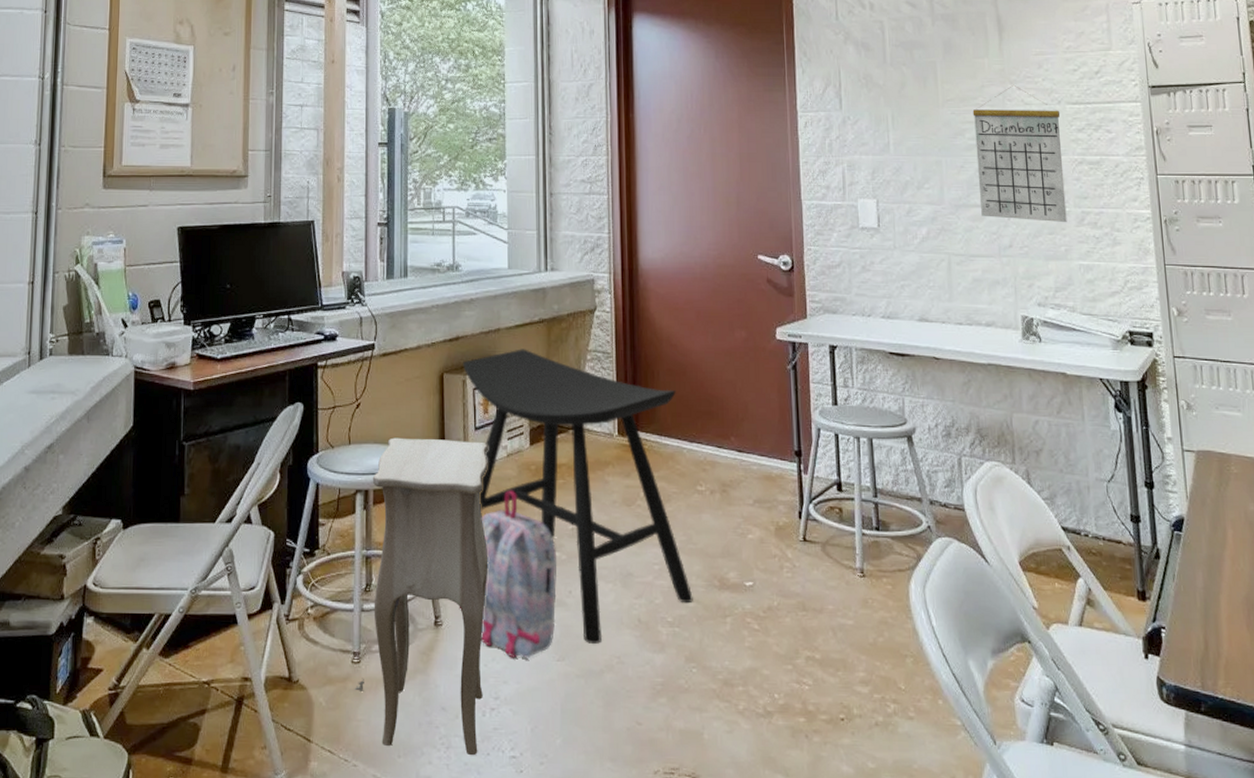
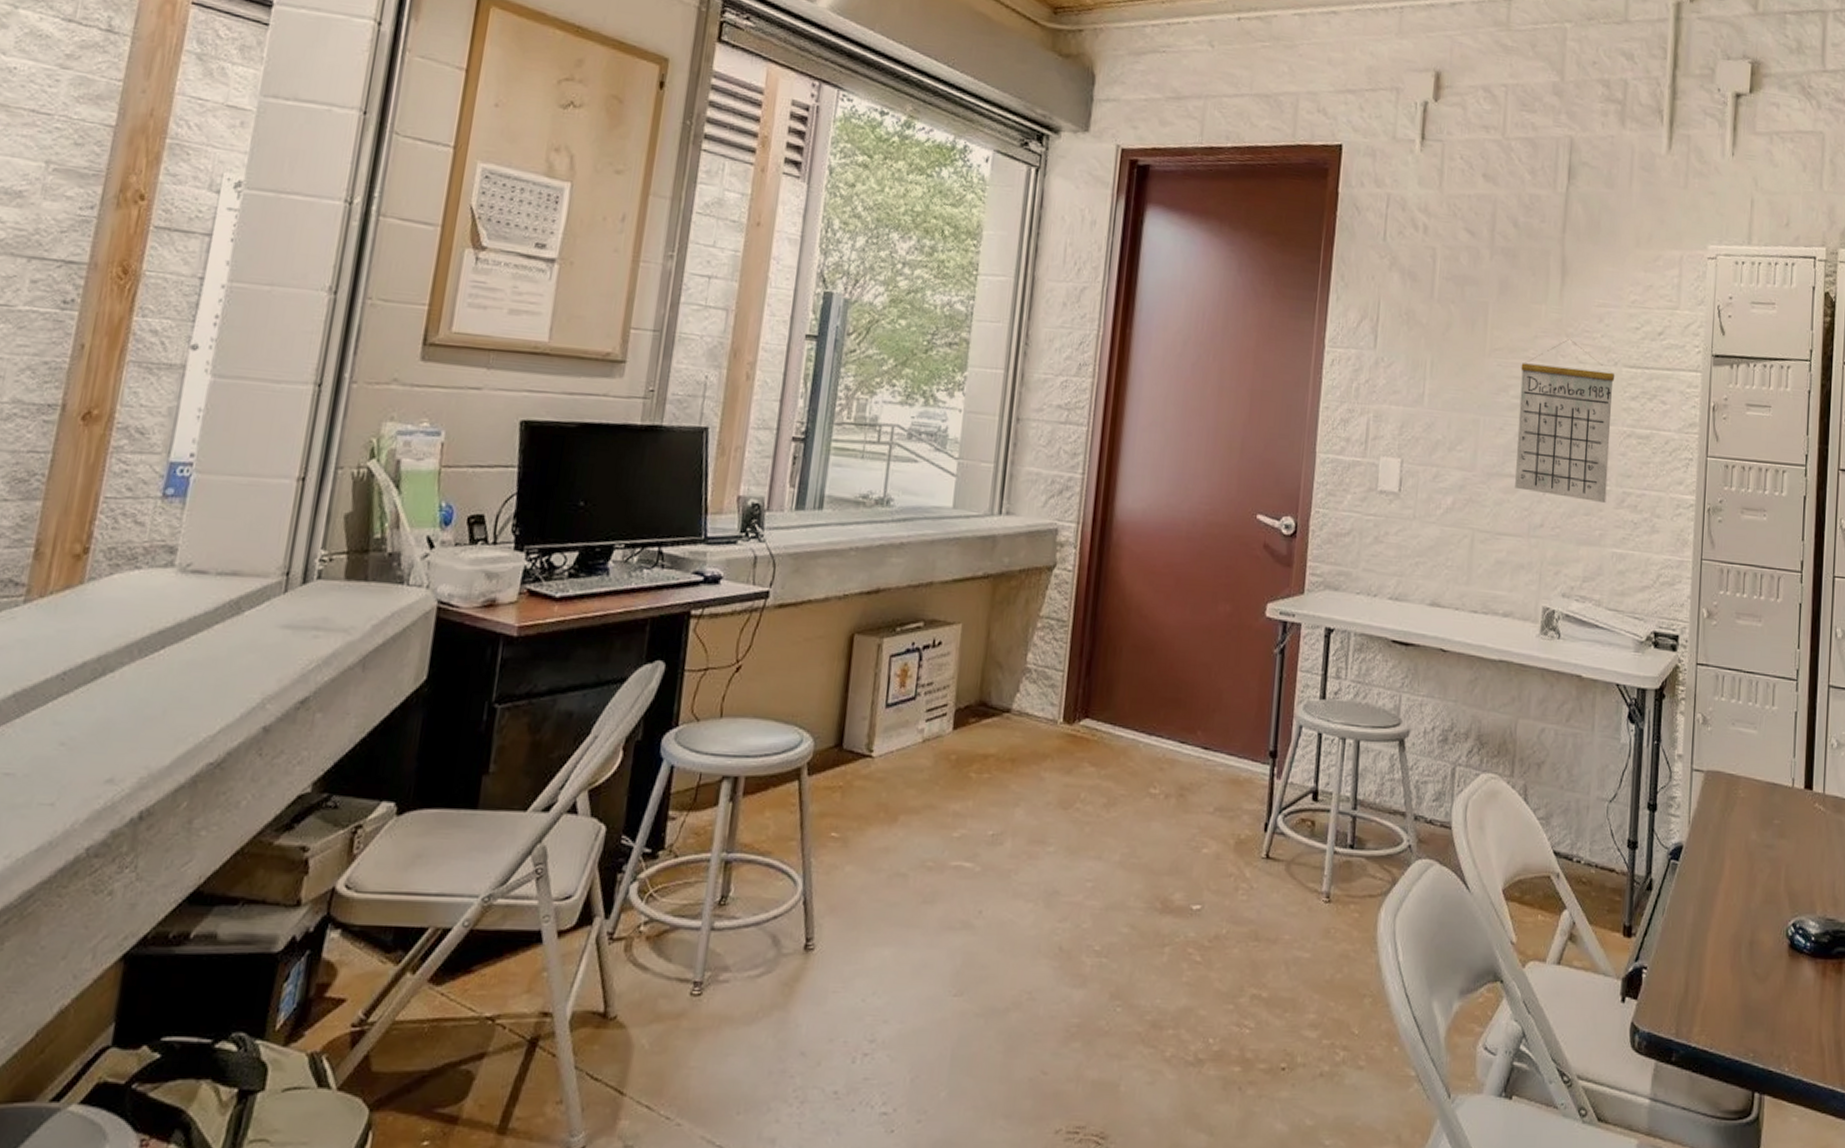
side table: present [354,437,489,756] -> none [689,711,901,1112]
backpack: present [459,490,557,658] -> none [838,784,970,993]
stool: present [463,349,693,644] -> none [880,609,1140,976]

